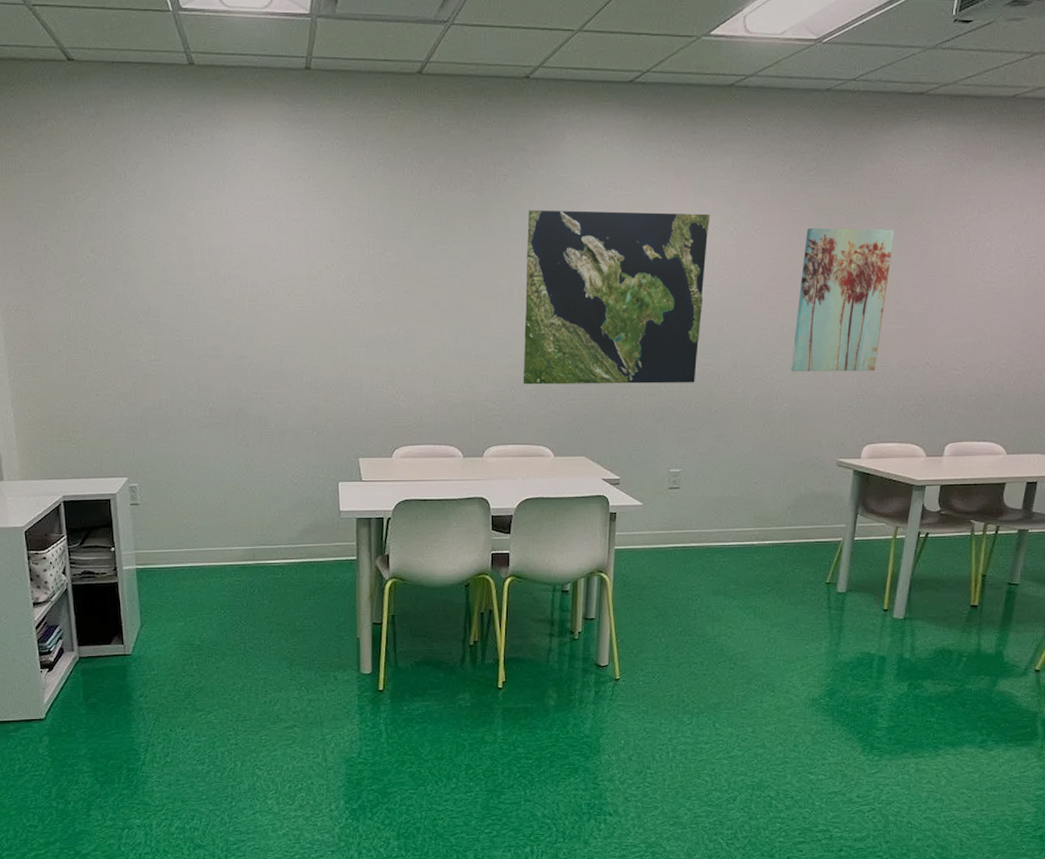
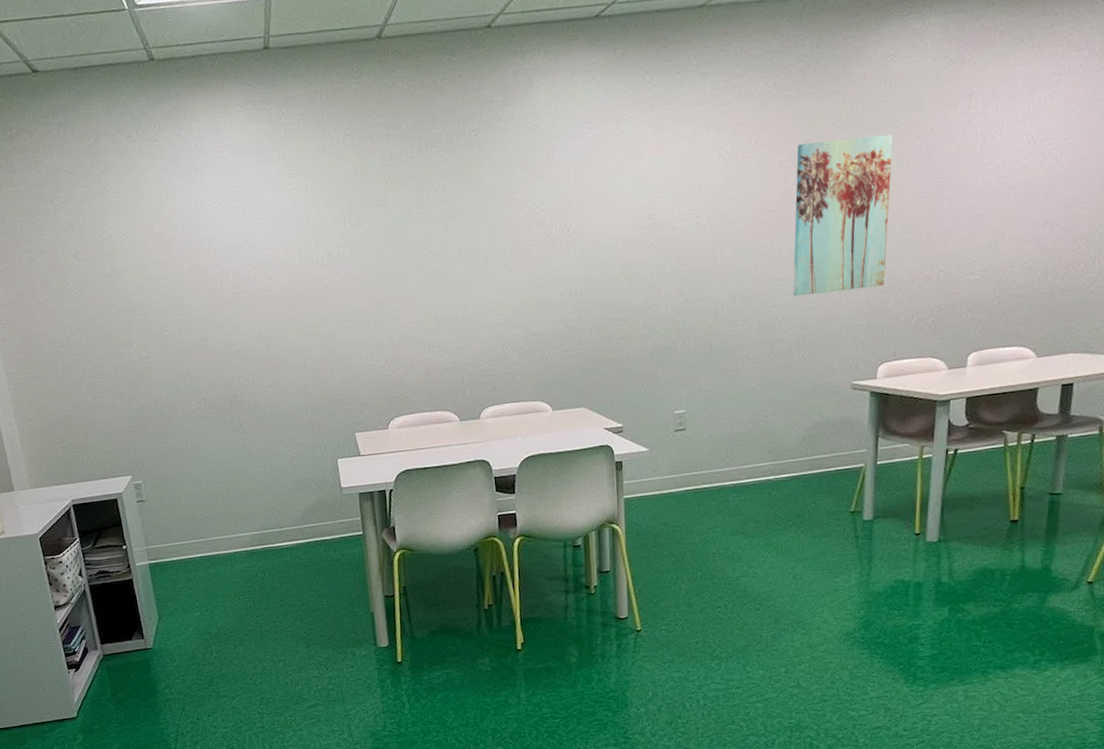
world map: present [523,209,710,385] -> none [503,143,694,341]

